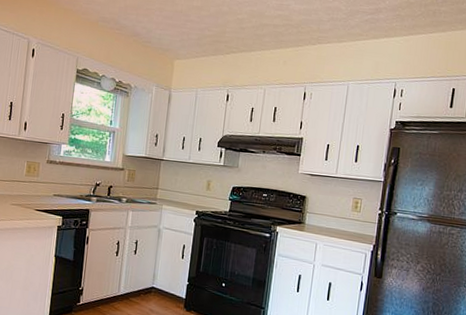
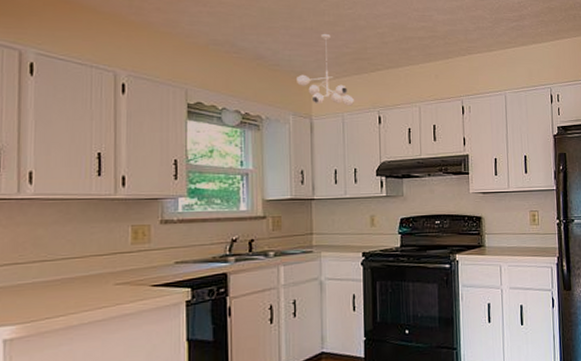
ceiling light fixture: none [163,16,208,83] -> present [297,33,354,106]

